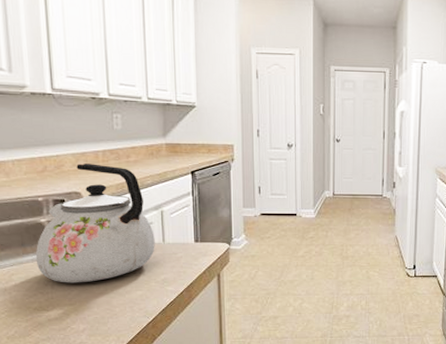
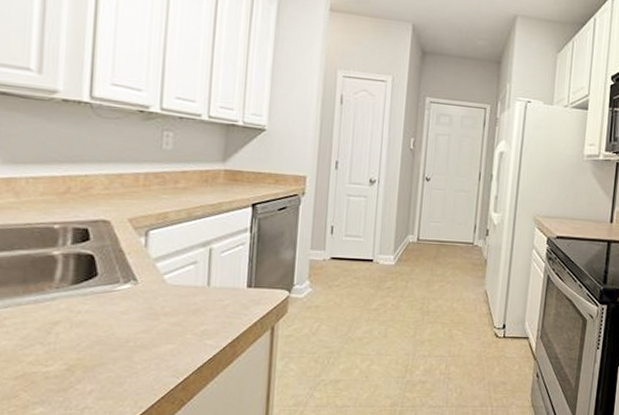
kettle: present [35,163,155,283] -> none [39,186,198,332]

